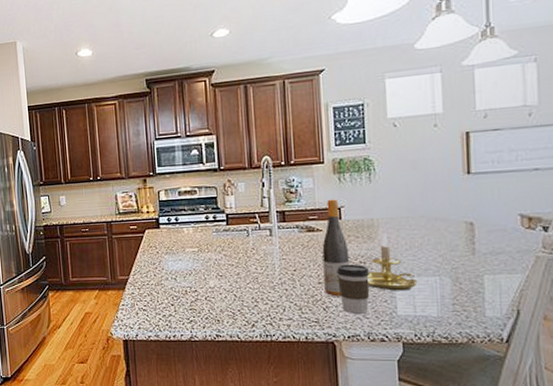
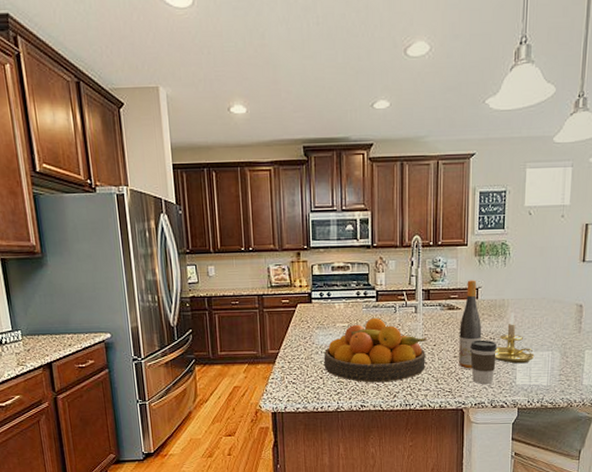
fruit bowl: none [174,241,286,311] -> present [323,317,427,383]

